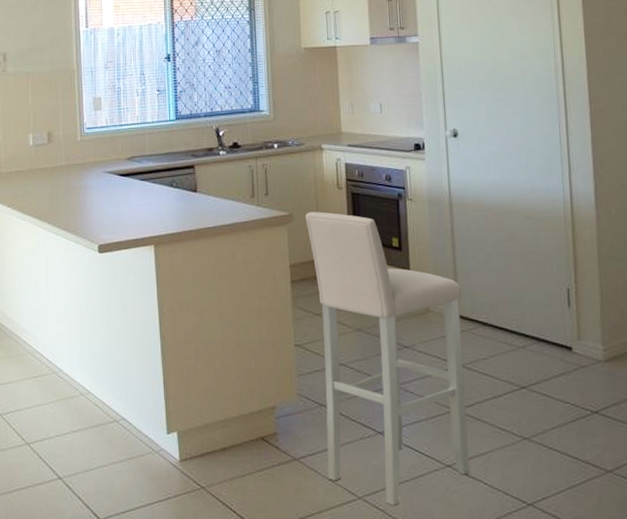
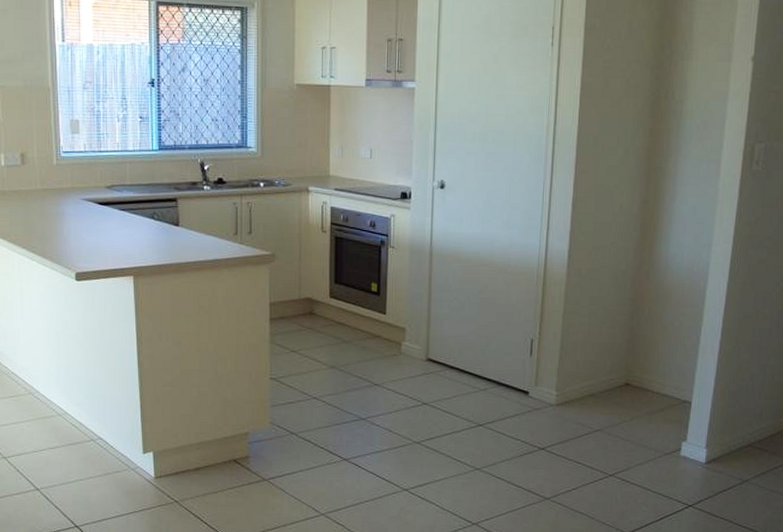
bar stool: present [305,212,470,506] -> none [288,253,432,522]

